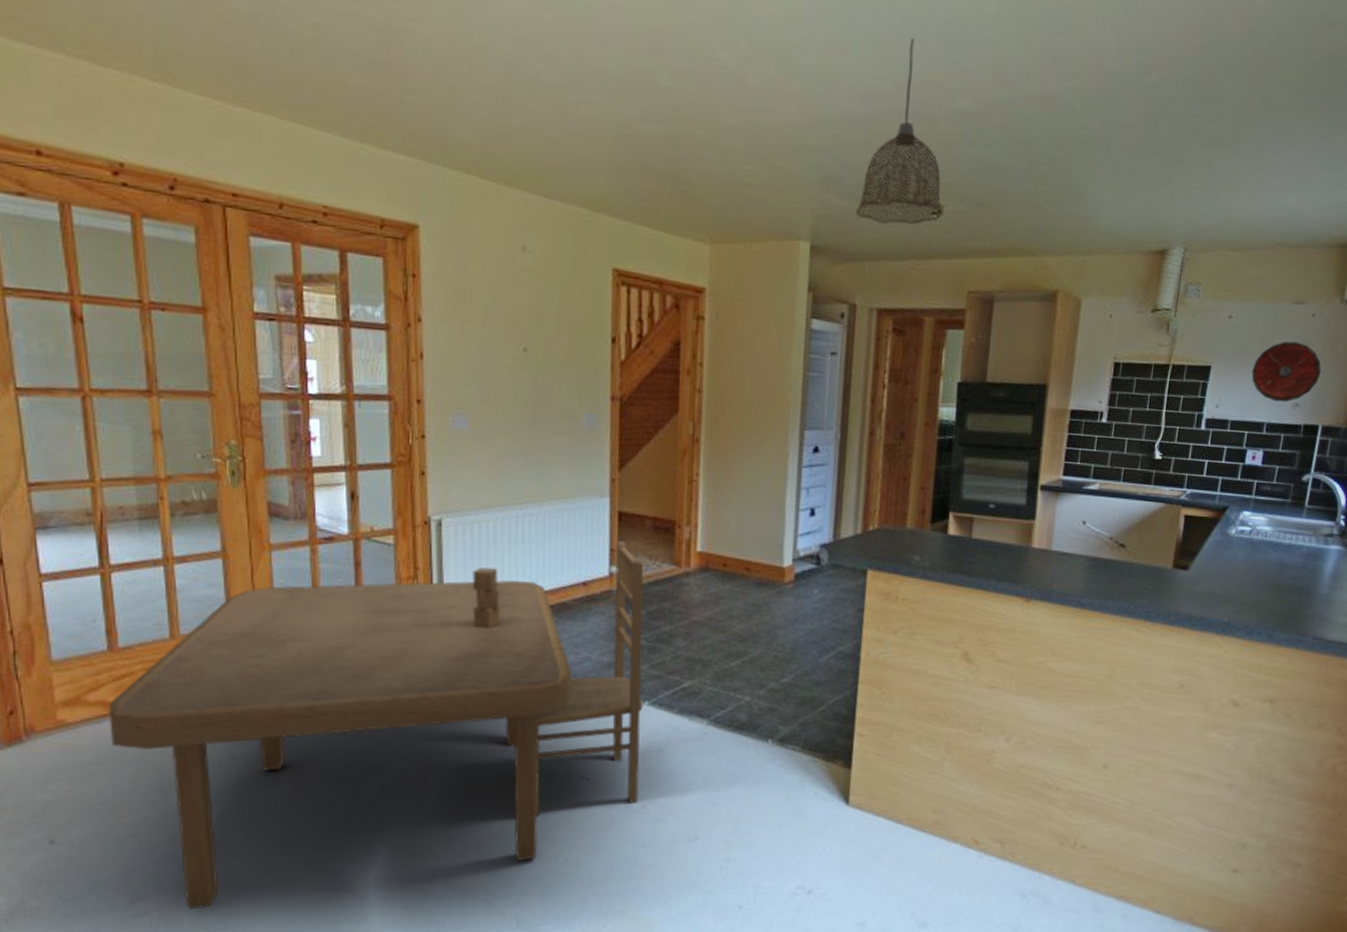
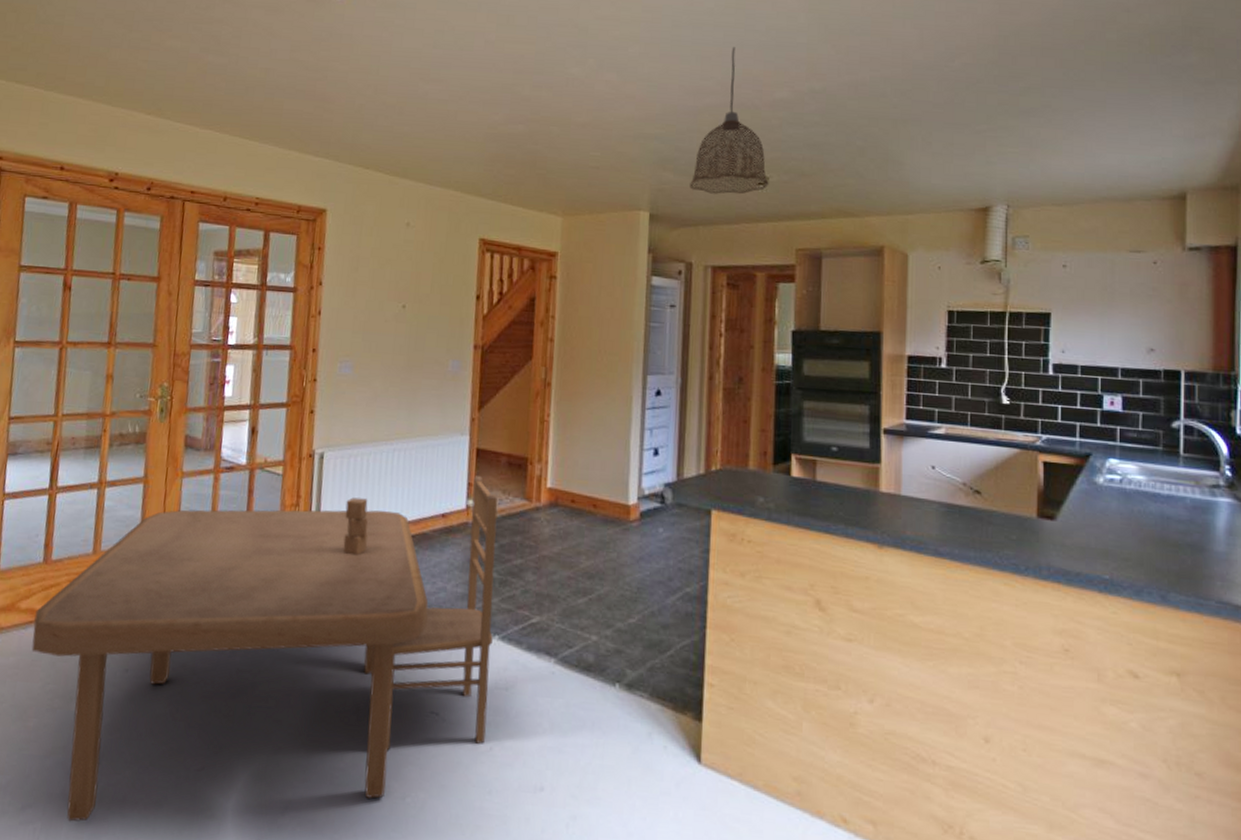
round shield: present [1251,341,1322,403] -> none [1096,287,1174,348]

